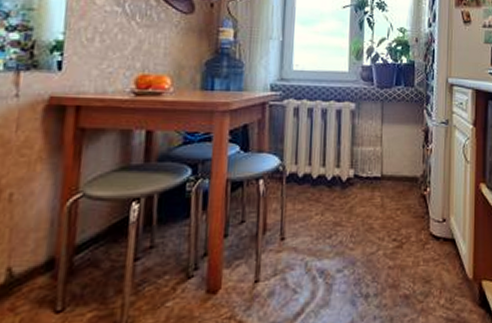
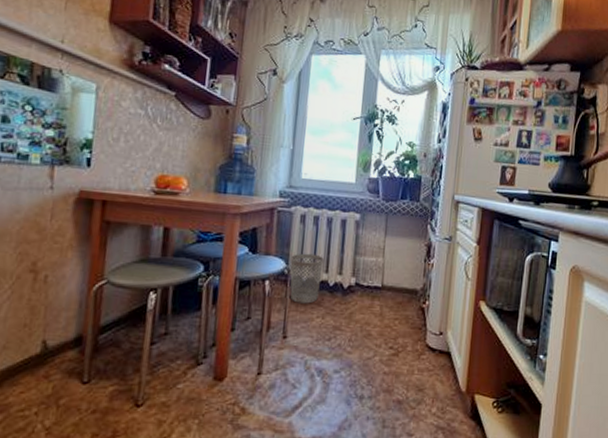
wastebasket: none [285,147,320,201] -> present [290,253,324,304]

